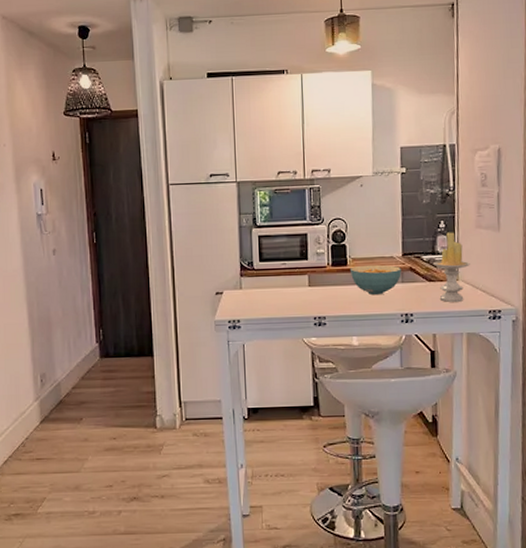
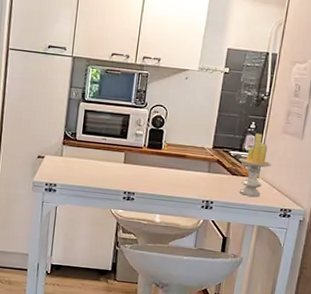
cereal bowl: present [349,264,402,296] -> none [163,151,210,181]

